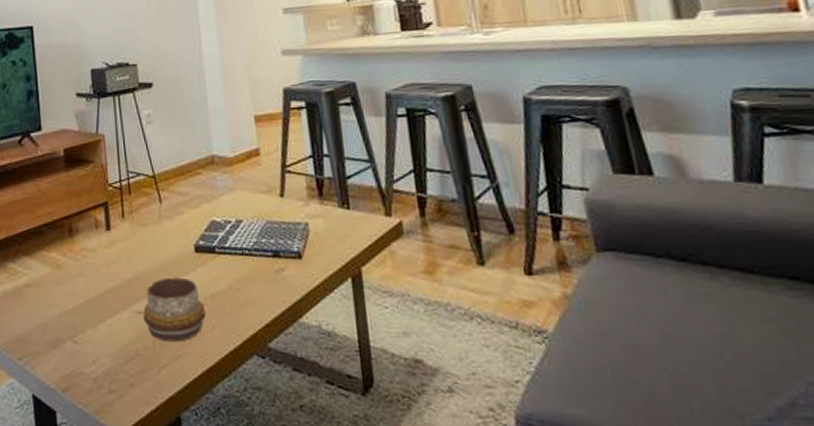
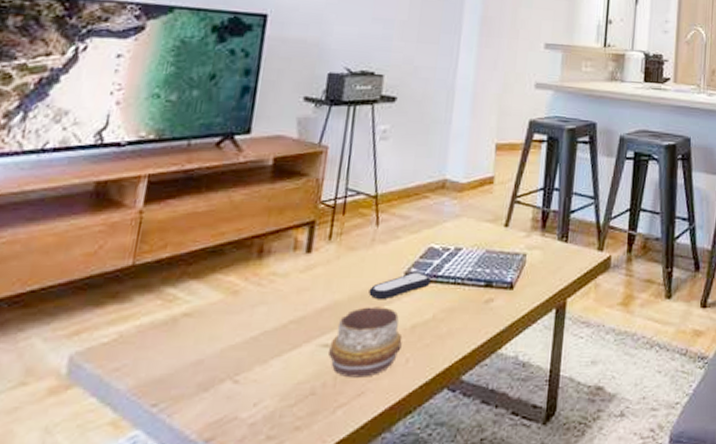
remote control: none [166,245,220,270] -> present [369,272,431,299]

